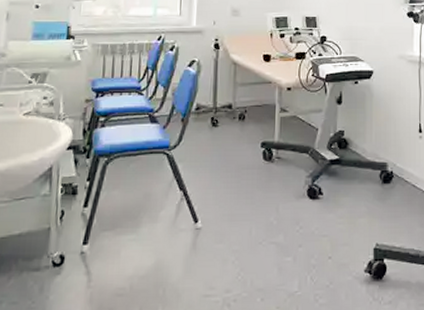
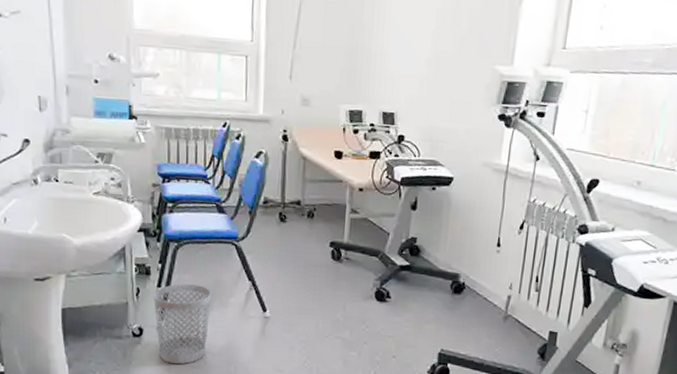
wastebasket: none [79,200,141,294] -> present [154,283,211,365]

